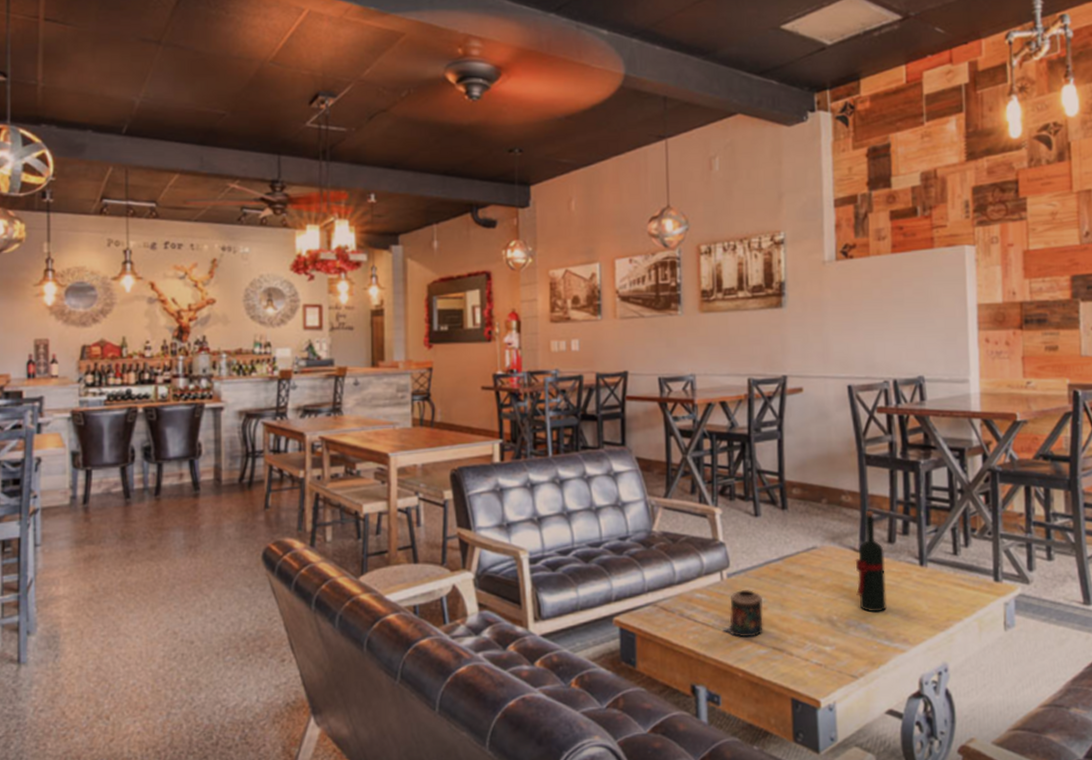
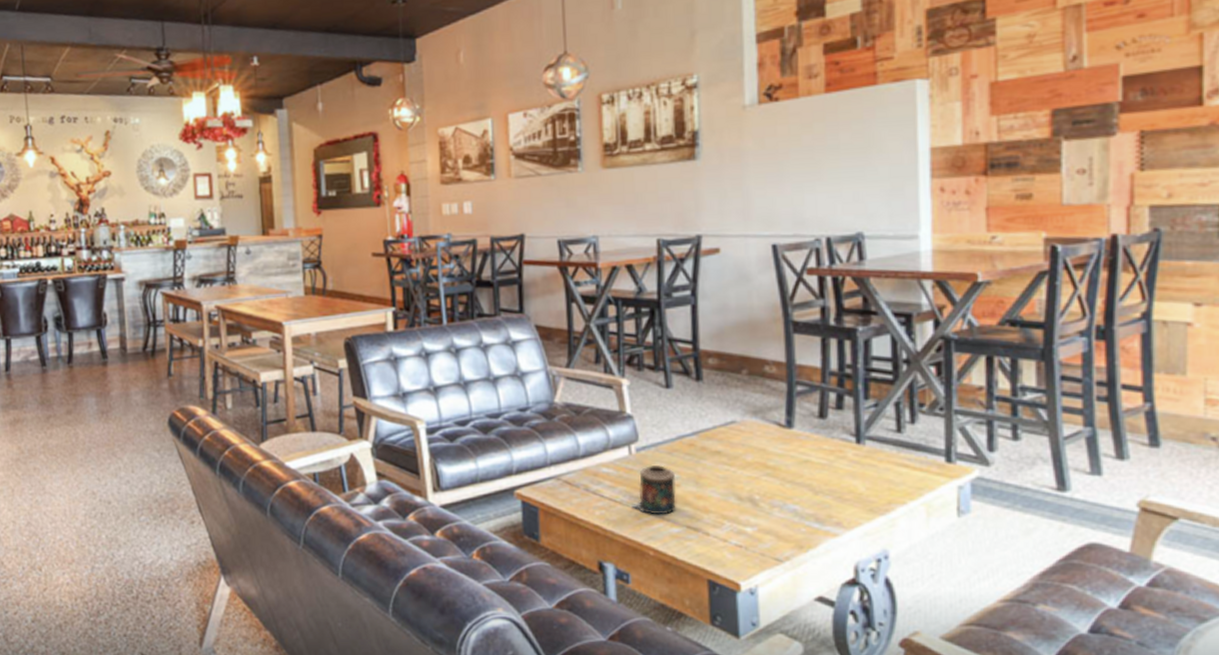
wine bottle: present [855,510,887,613] -> none [780,382,817,493]

